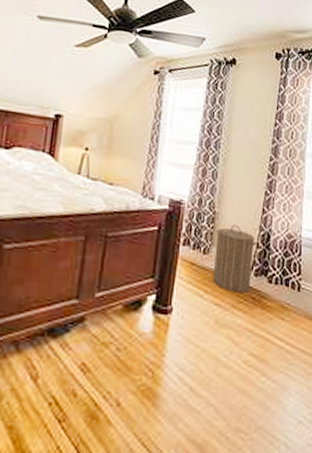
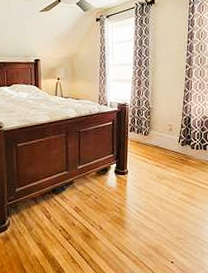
laundry hamper: present [212,224,257,293] -> none [152,114,181,158]

